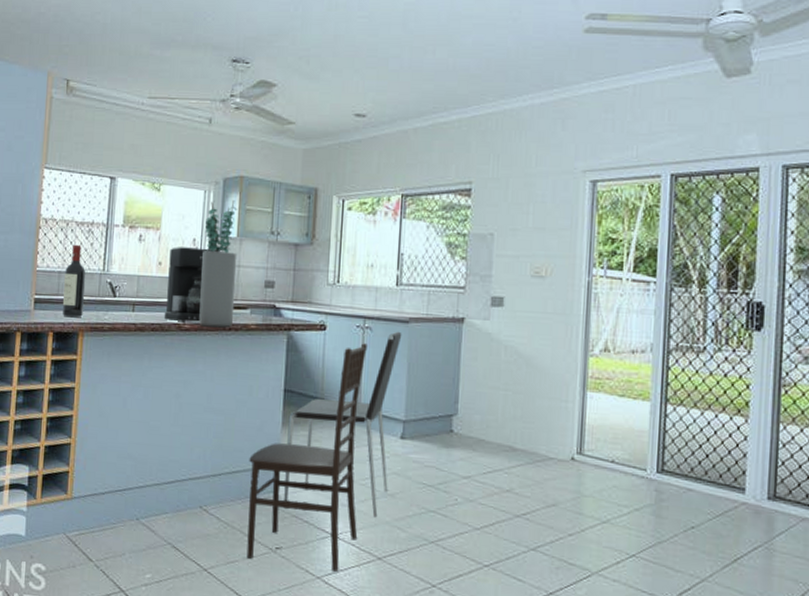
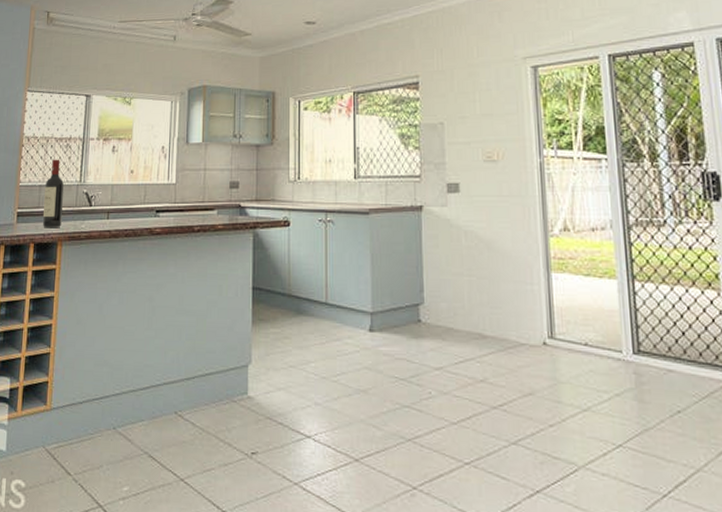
coffee maker: present [164,247,220,323] -> none [136,155,187,227]
vase: present [199,200,237,329] -> none [169,108,203,231]
dining chair: present [246,343,367,572] -> none [221,237,333,476]
dining chair: present [284,331,402,518] -> none [257,223,364,416]

